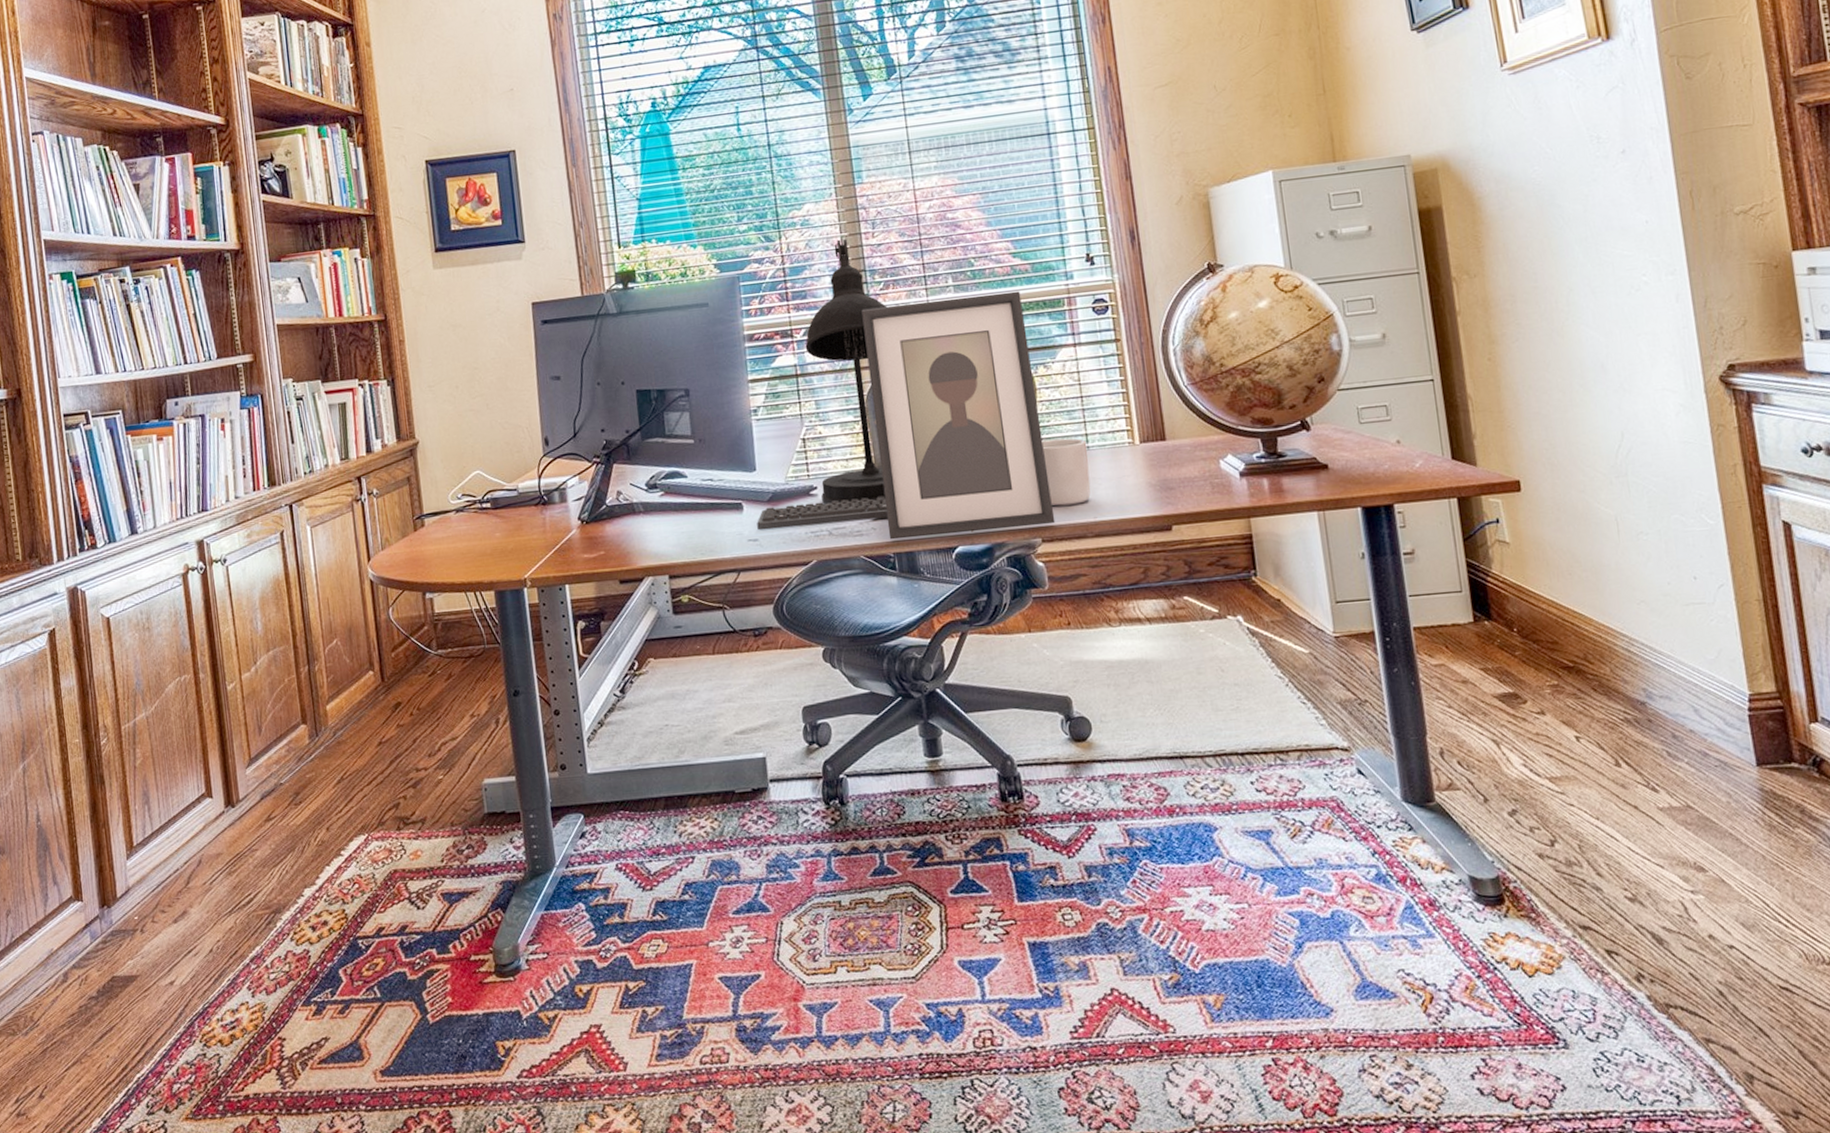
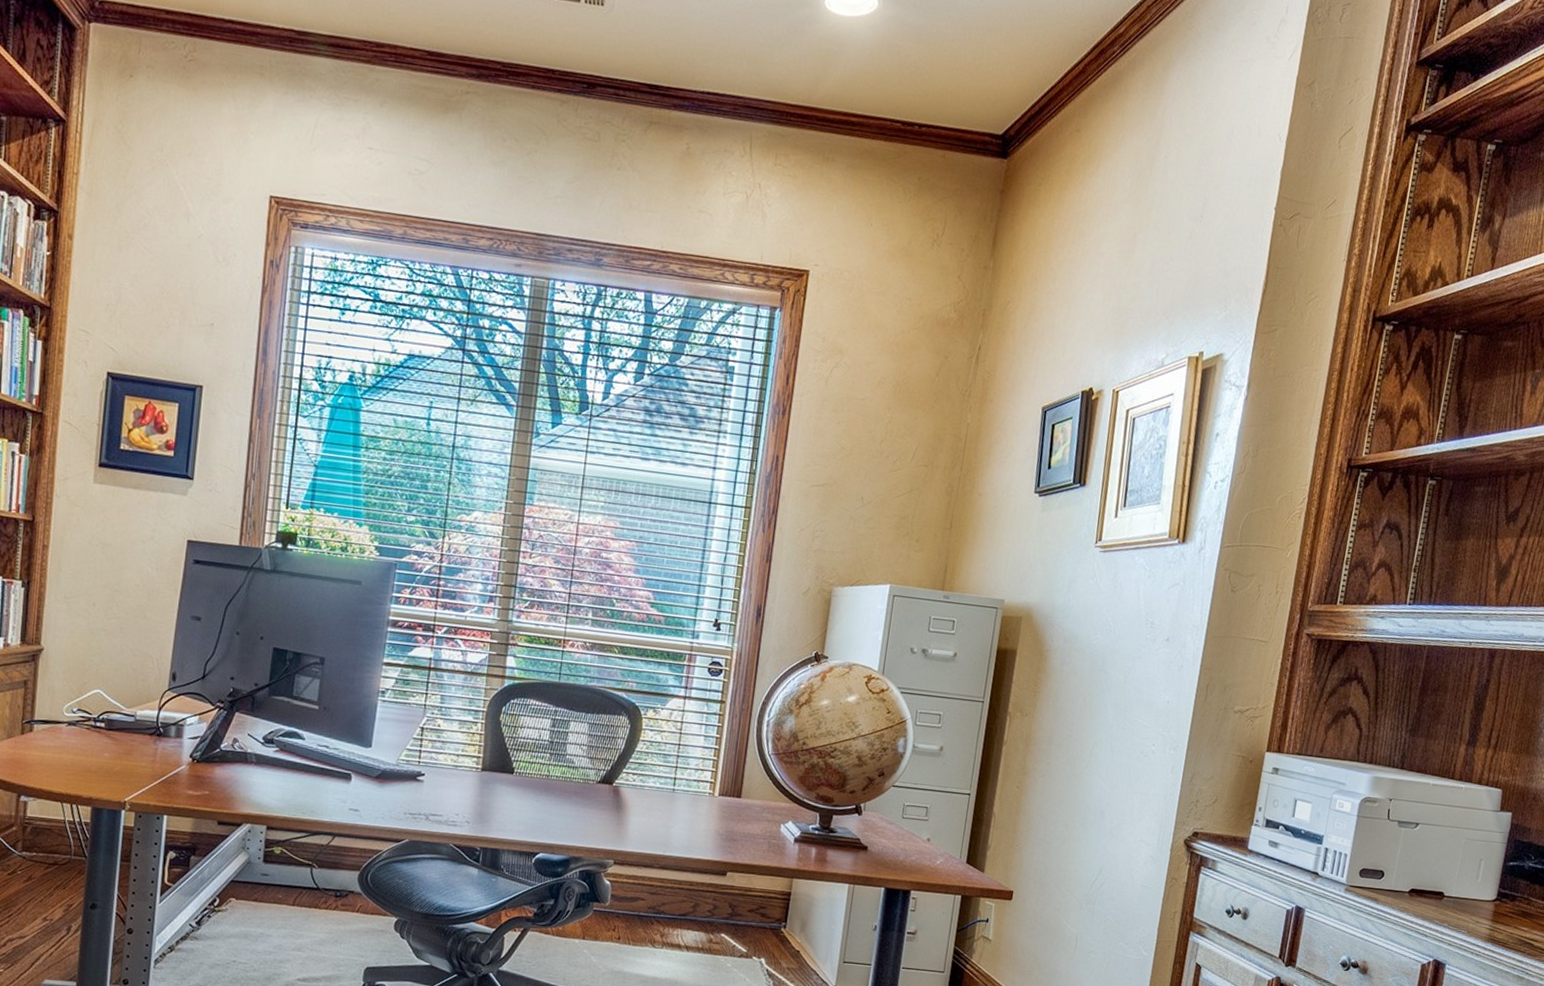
computer keyboard: present [757,496,888,531] -> none [360,783,485,815]
desk lamp: present [805,239,888,504] -> none [426,551,528,797]
picture frame: present [861,291,1056,540] -> none [479,621,650,849]
mug: present [1041,438,1091,506] -> none [629,775,674,837]

